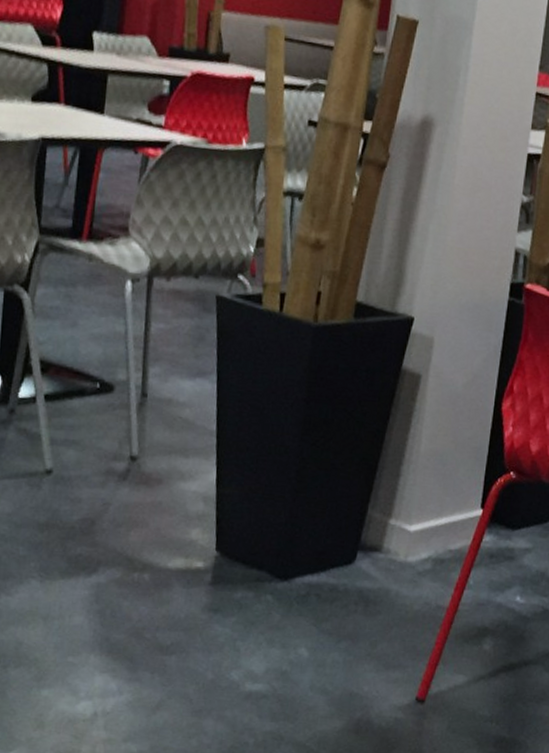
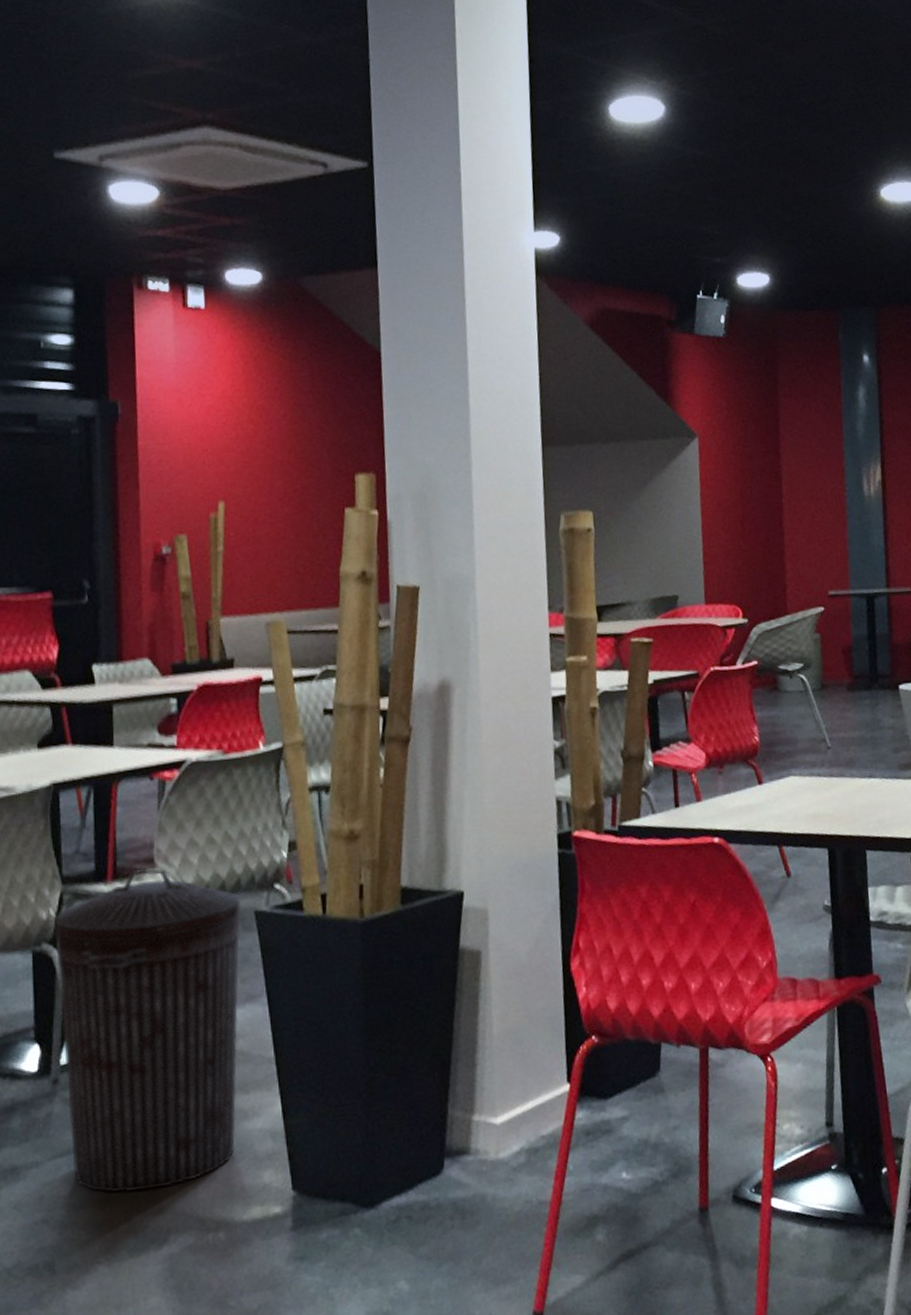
trash can: none [19,235,205,525] -> present [54,869,241,1192]

